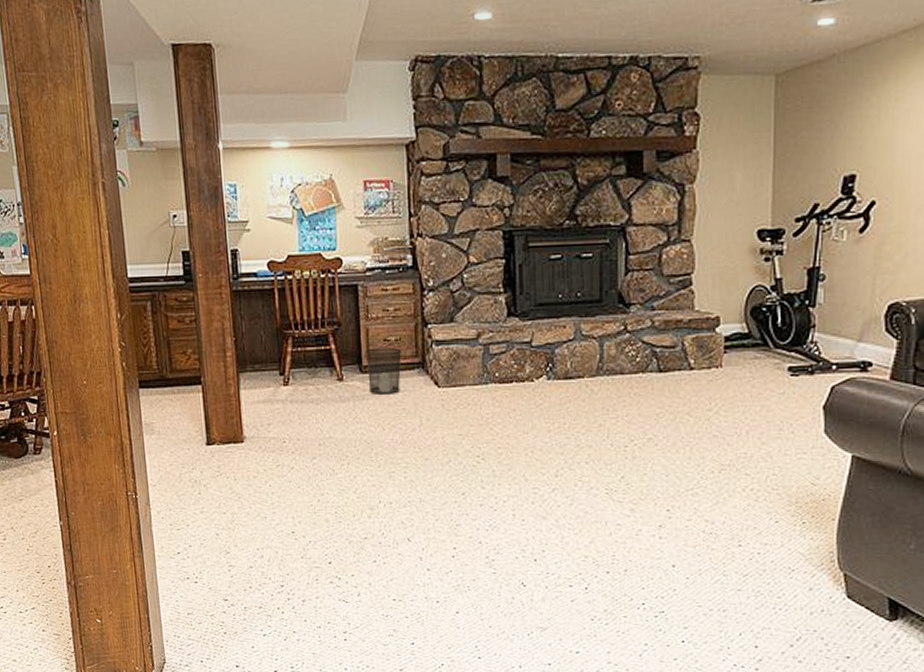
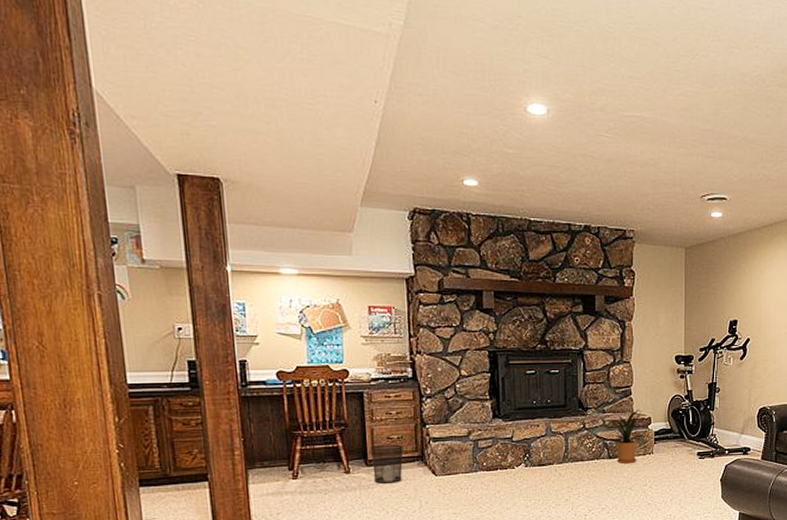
house plant: none [655,306,713,381] -> present [606,410,647,464]

